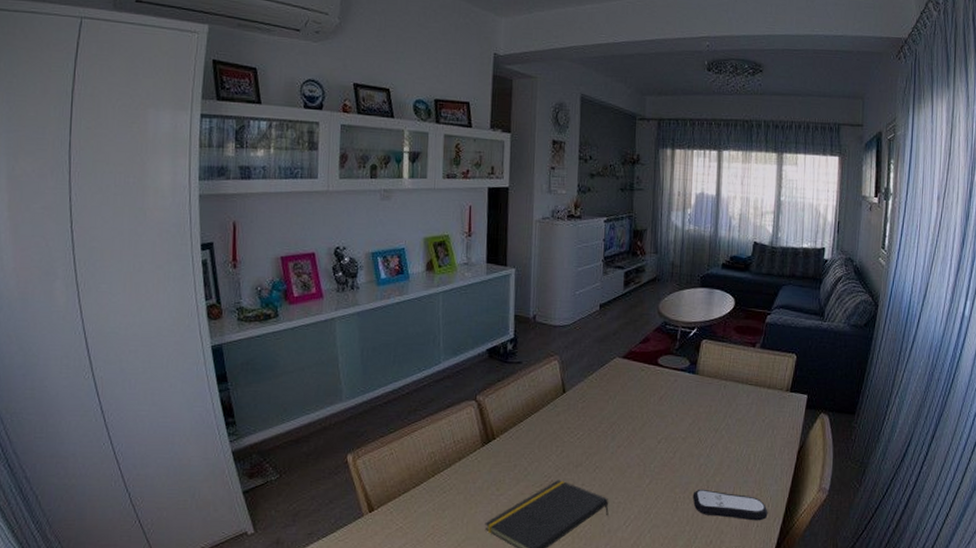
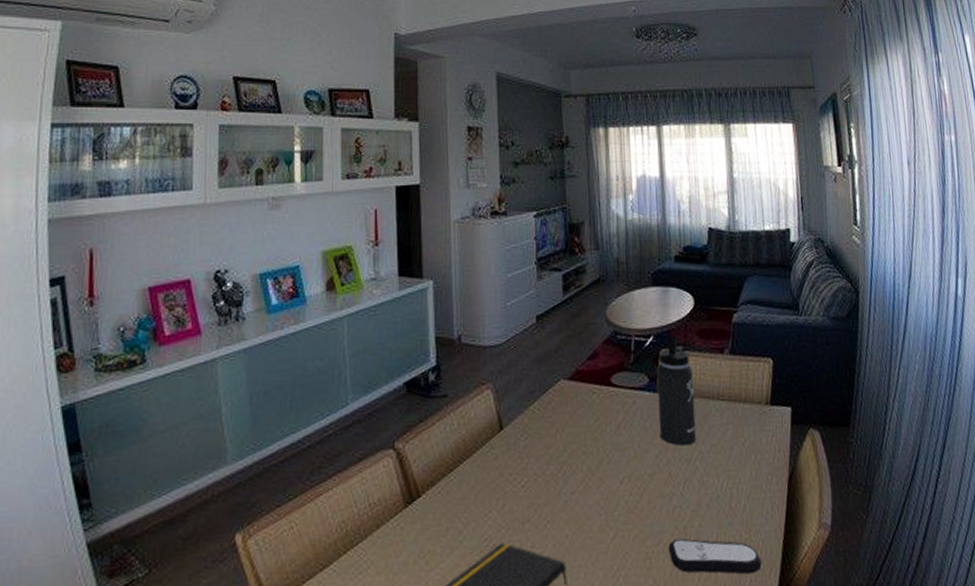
thermos bottle: none [694,330,728,418] -> present [656,336,697,446]

